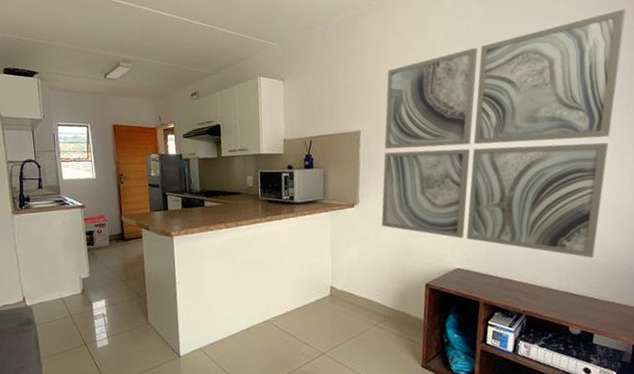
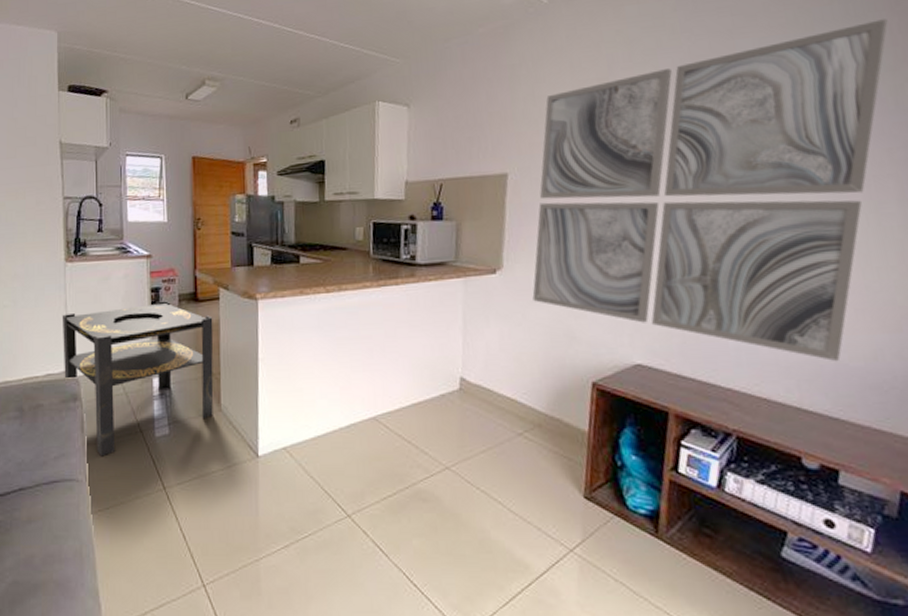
side table: none [13,241,143,367] -> present [62,301,214,457]

